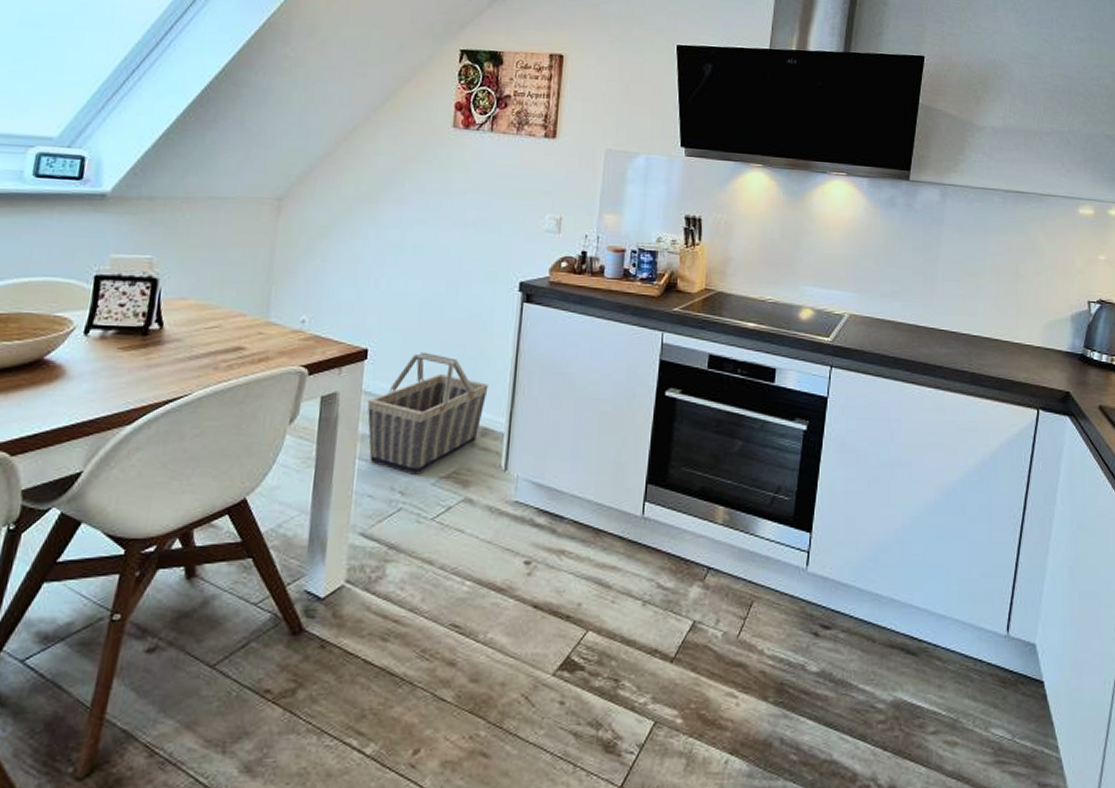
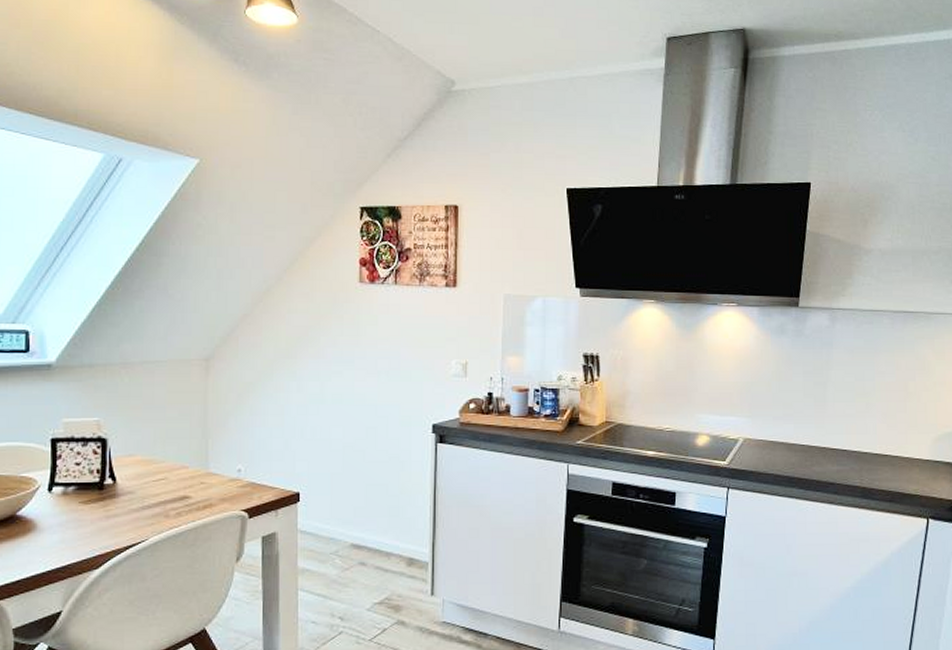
basket: present [367,352,489,475] -> none [303,492,411,602]

